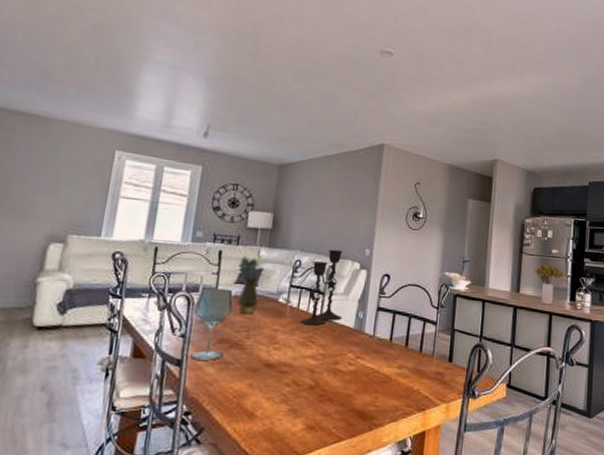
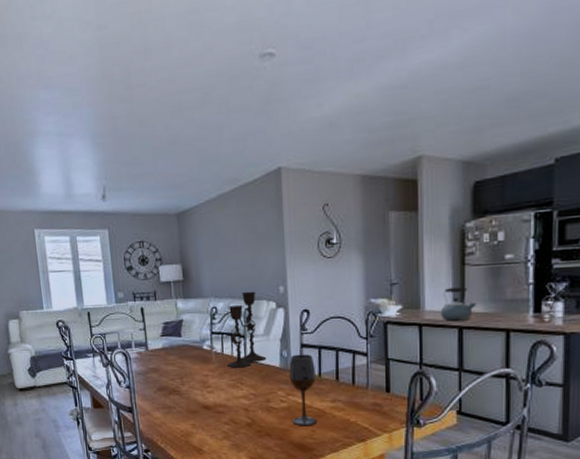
wine glass: present [191,288,235,361] -> none [131,342,166,406]
vase: present [236,255,259,314] -> none [160,309,186,363]
wine glass: none [357,316,388,392] -> present [289,354,317,426]
kettle: none [500,271,530,301] -> present [440,287,478,321]
flower bouquet: present [534,263,566,305] -> none [482,273,526,321]

